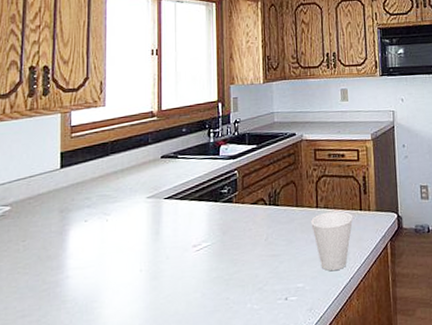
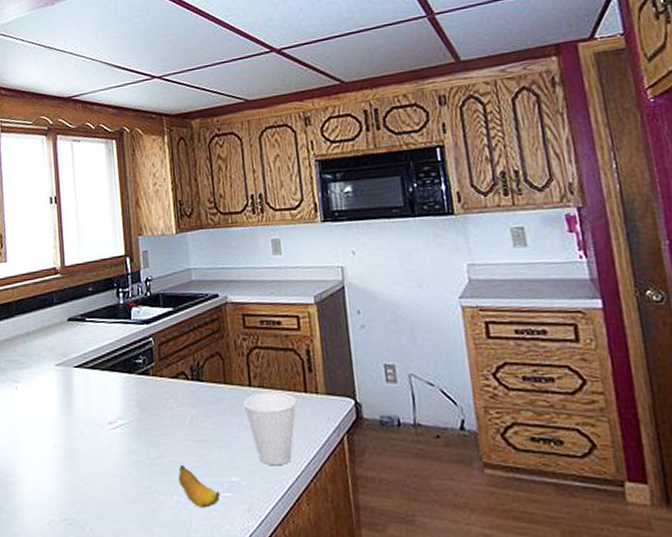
banana: none [253,277,287,312] -> present [178,464,220,508]

